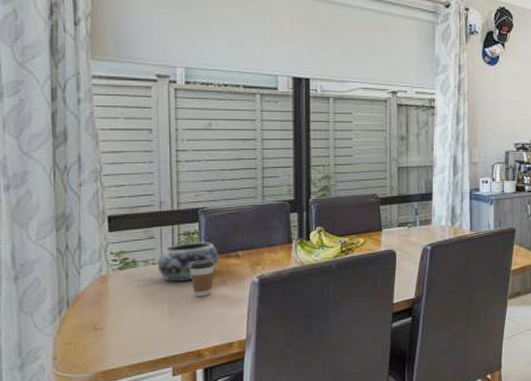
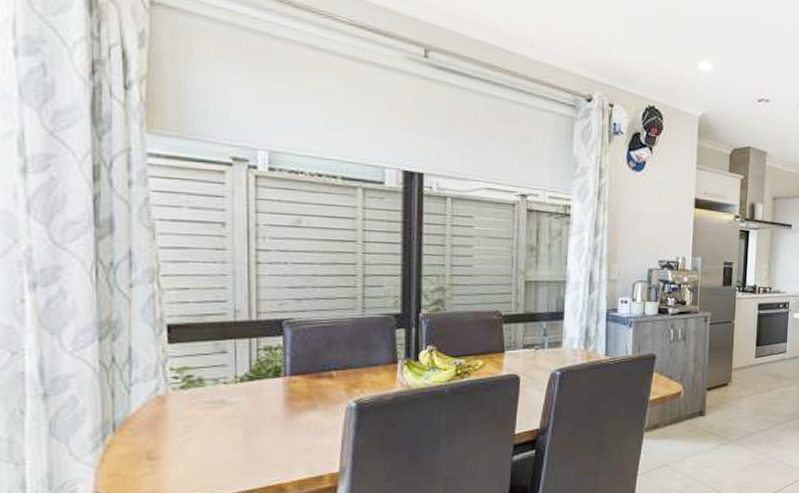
decorative bowl: present [157,242,219,283] -> none [230,359,307,406]
coffee cup: present [190,260,215,297] -> none [271,380,302,423]

